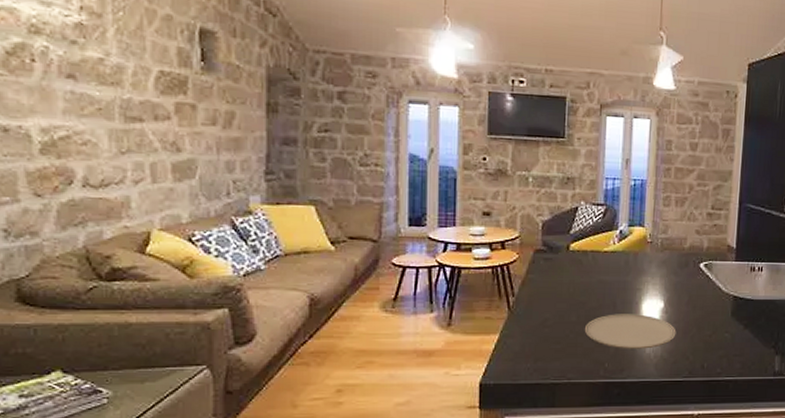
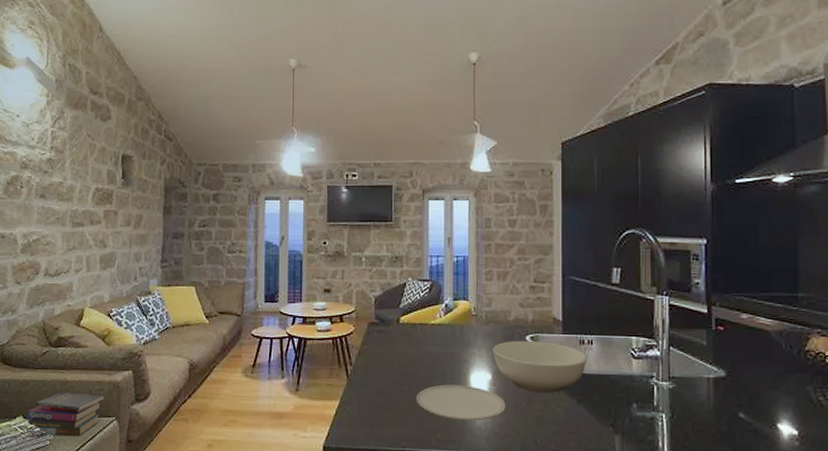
books: none [68,337,189,393] -> present [27,391,104,437]
bowl: none [666,267,757,320] -> present [492,340,588,394]

